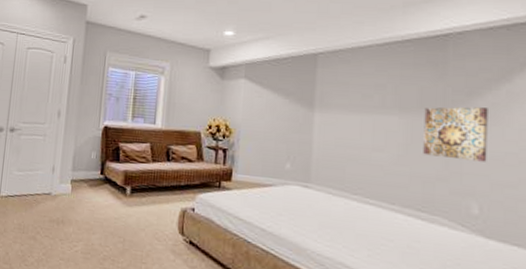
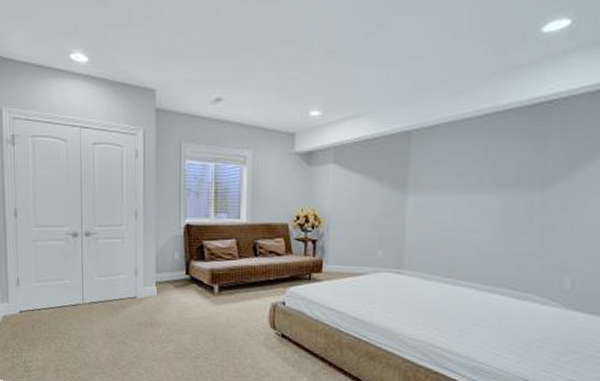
wall art: present [423,107,488,162] -> none [519,179,589,236]

